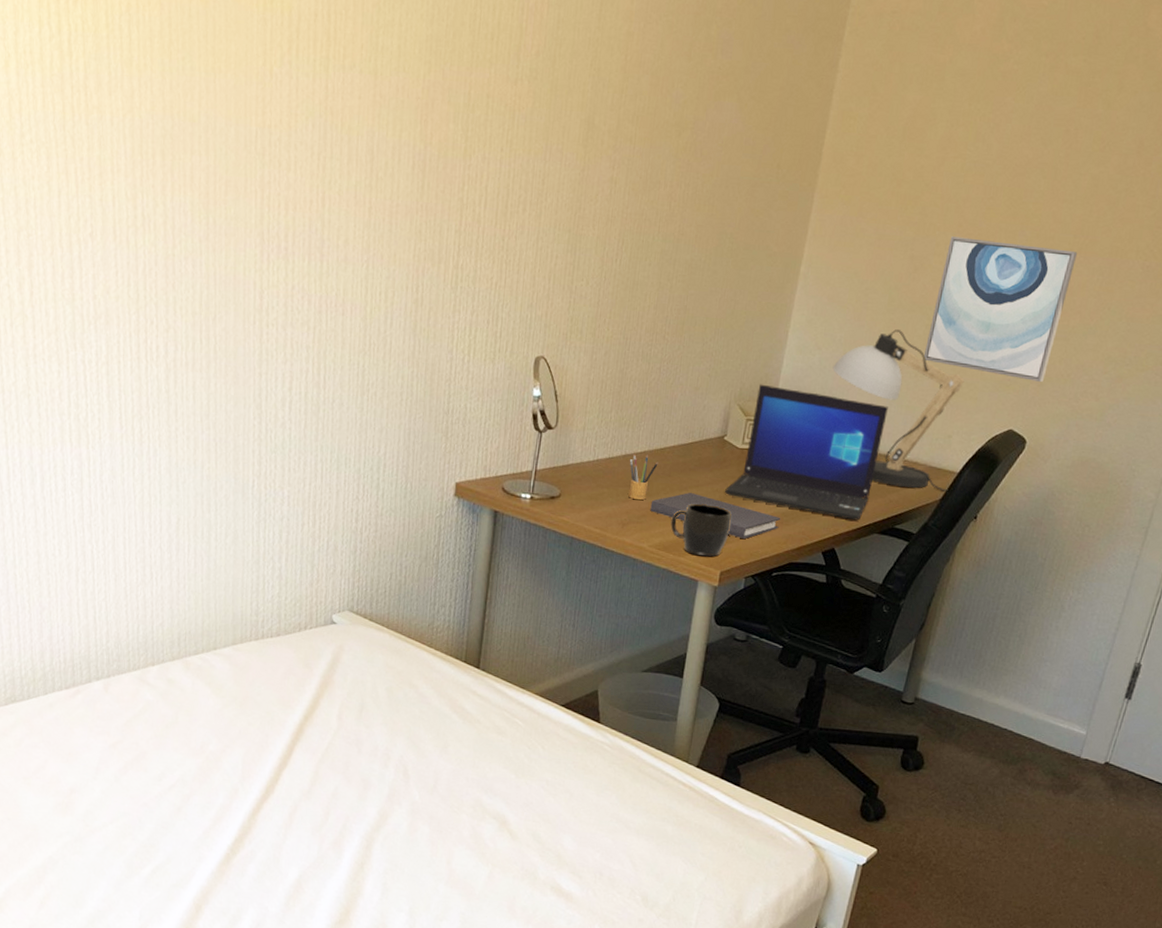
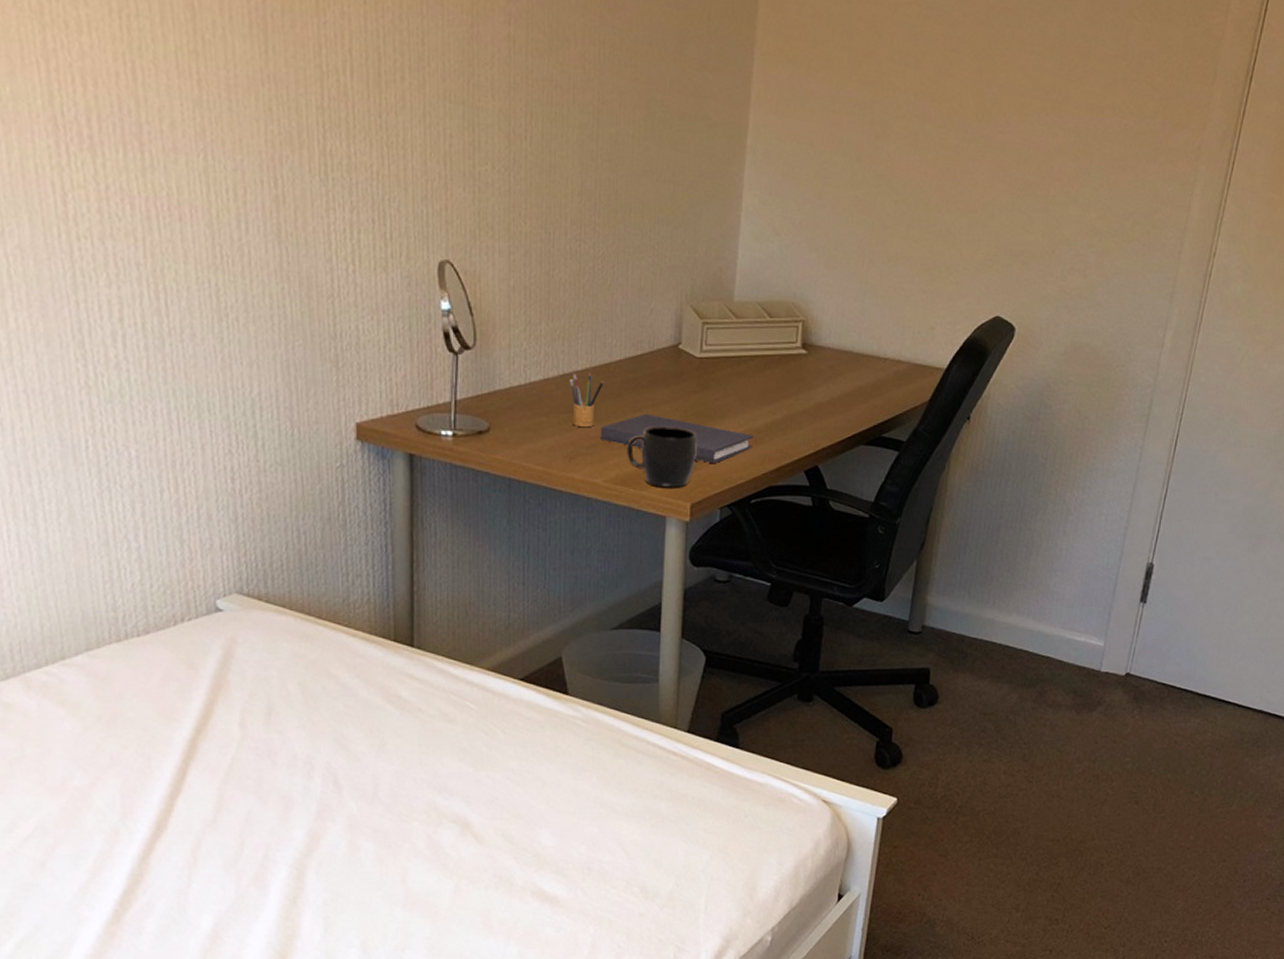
laptop: present [725,384,888,521] -> none [686,280,862,432]
desk lamp: present [832,329,964,493] -> none [795,208,943,393]
wall art: present [923,236,1078,382] -> none [895,97,1051,260]

